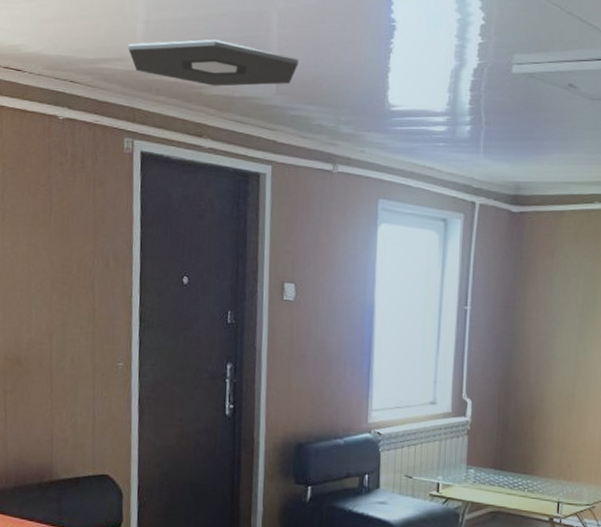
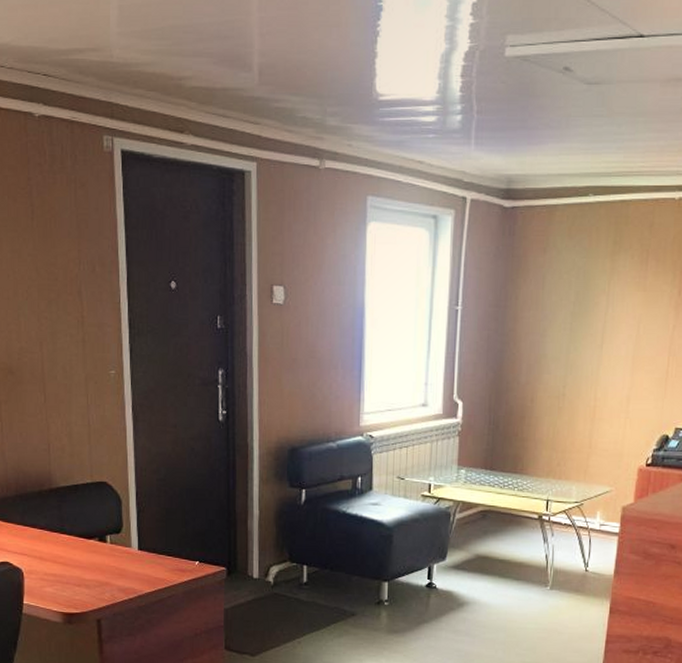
ceiling light: present [128,39,299,86] -> none [102,25,281,77]

